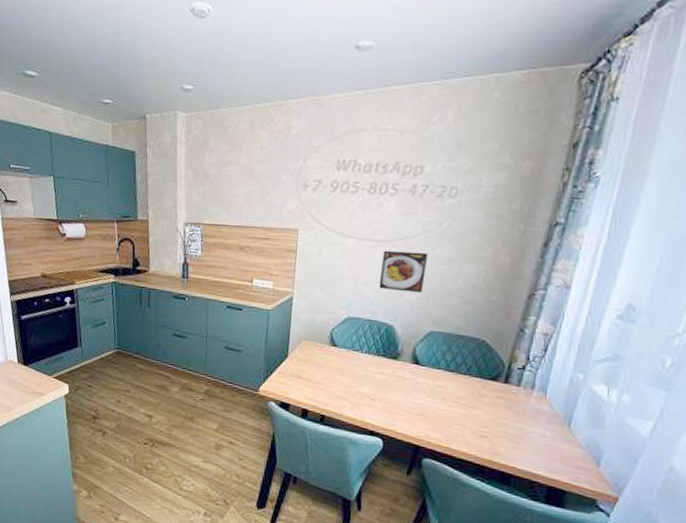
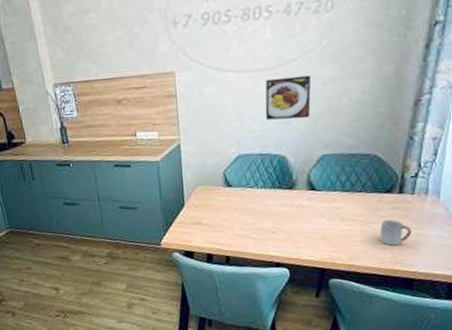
cup: none [479,407,514,436] -> present [379,219,411,246]

